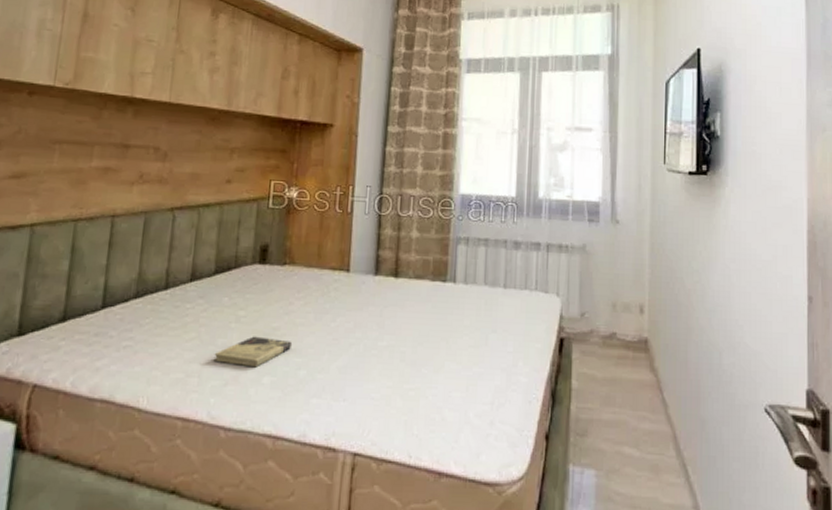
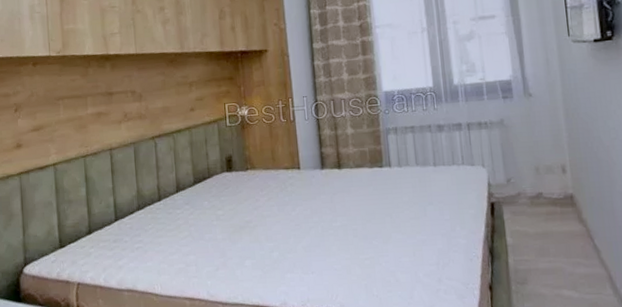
book: present [215,336,293,368] -> none [205,229,264,254]

